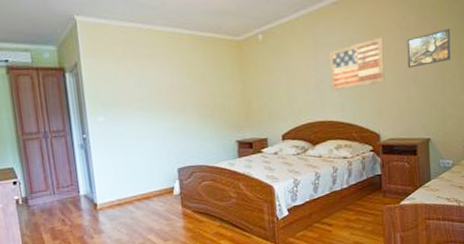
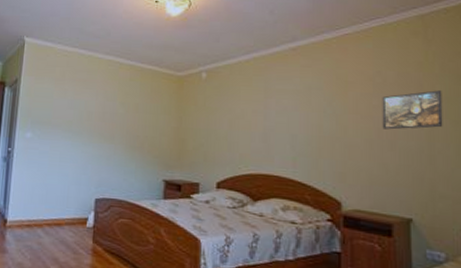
wall art: present [329,37,385,92] -> none [281,90,351,143]

